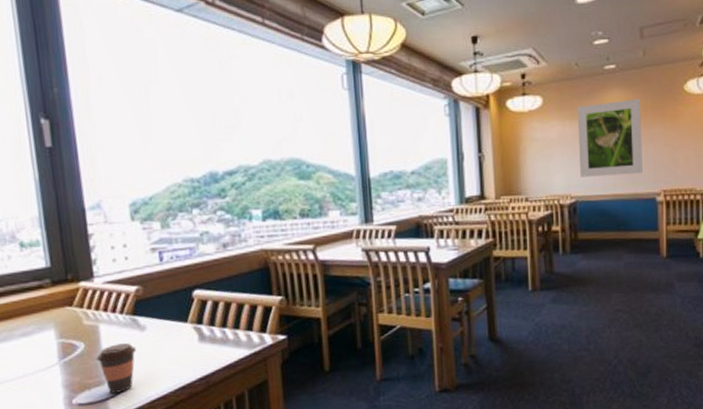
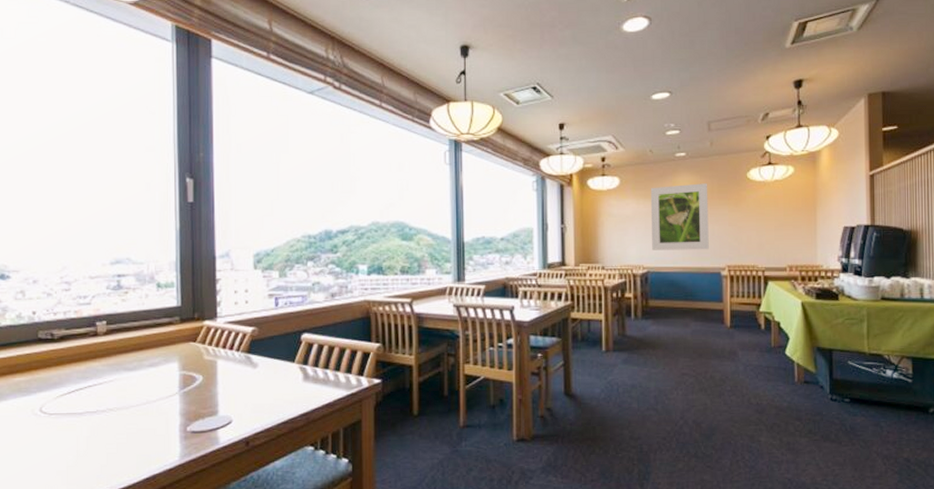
coffee cup: present [96,343,137,394] -> none [211,378,248,424]

